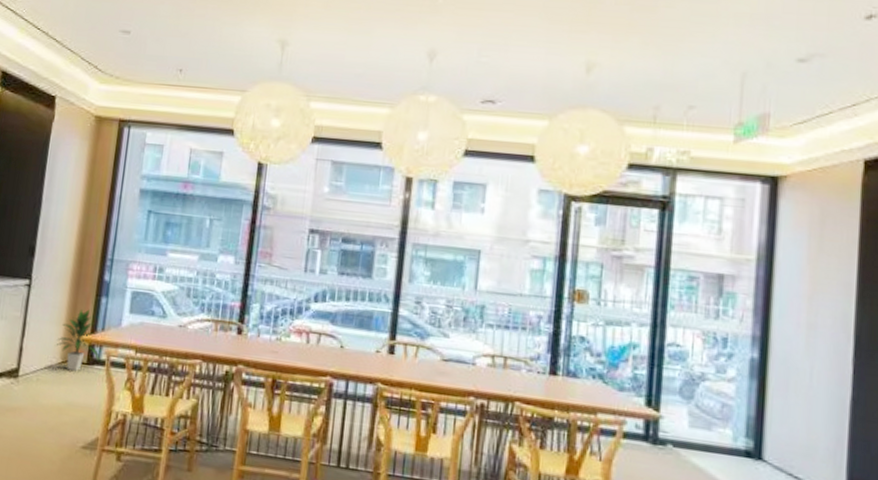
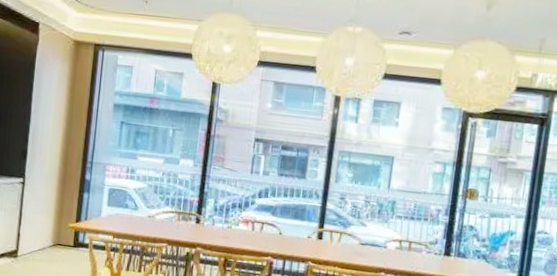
indoor plant: present [56,309,100,371] -> none [47,203,84,252]

